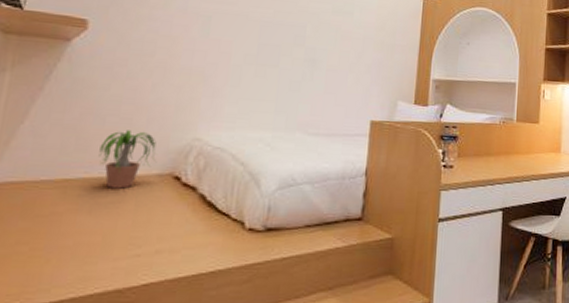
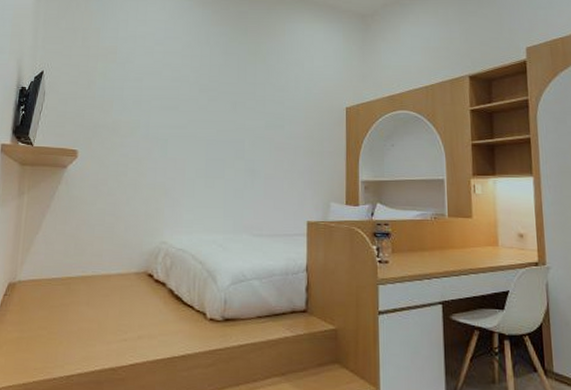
potted plant: present [98,130,157,189] -> none [91,237,133,285]

